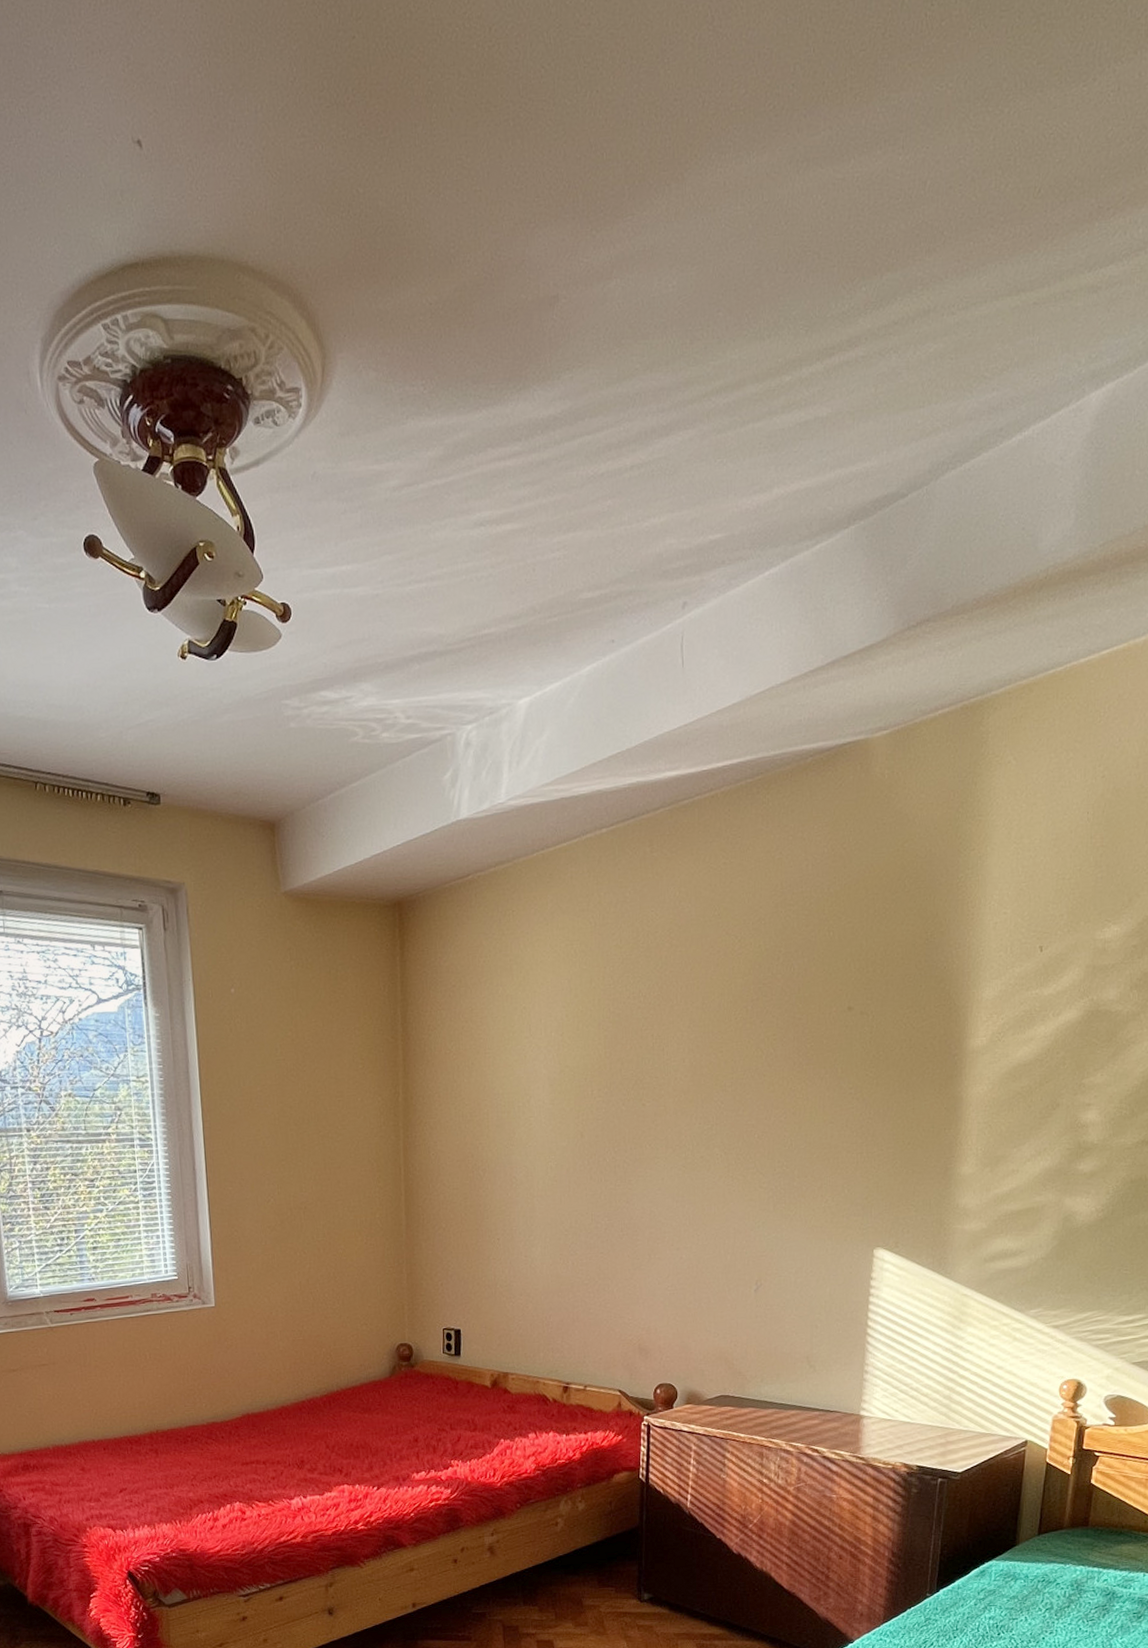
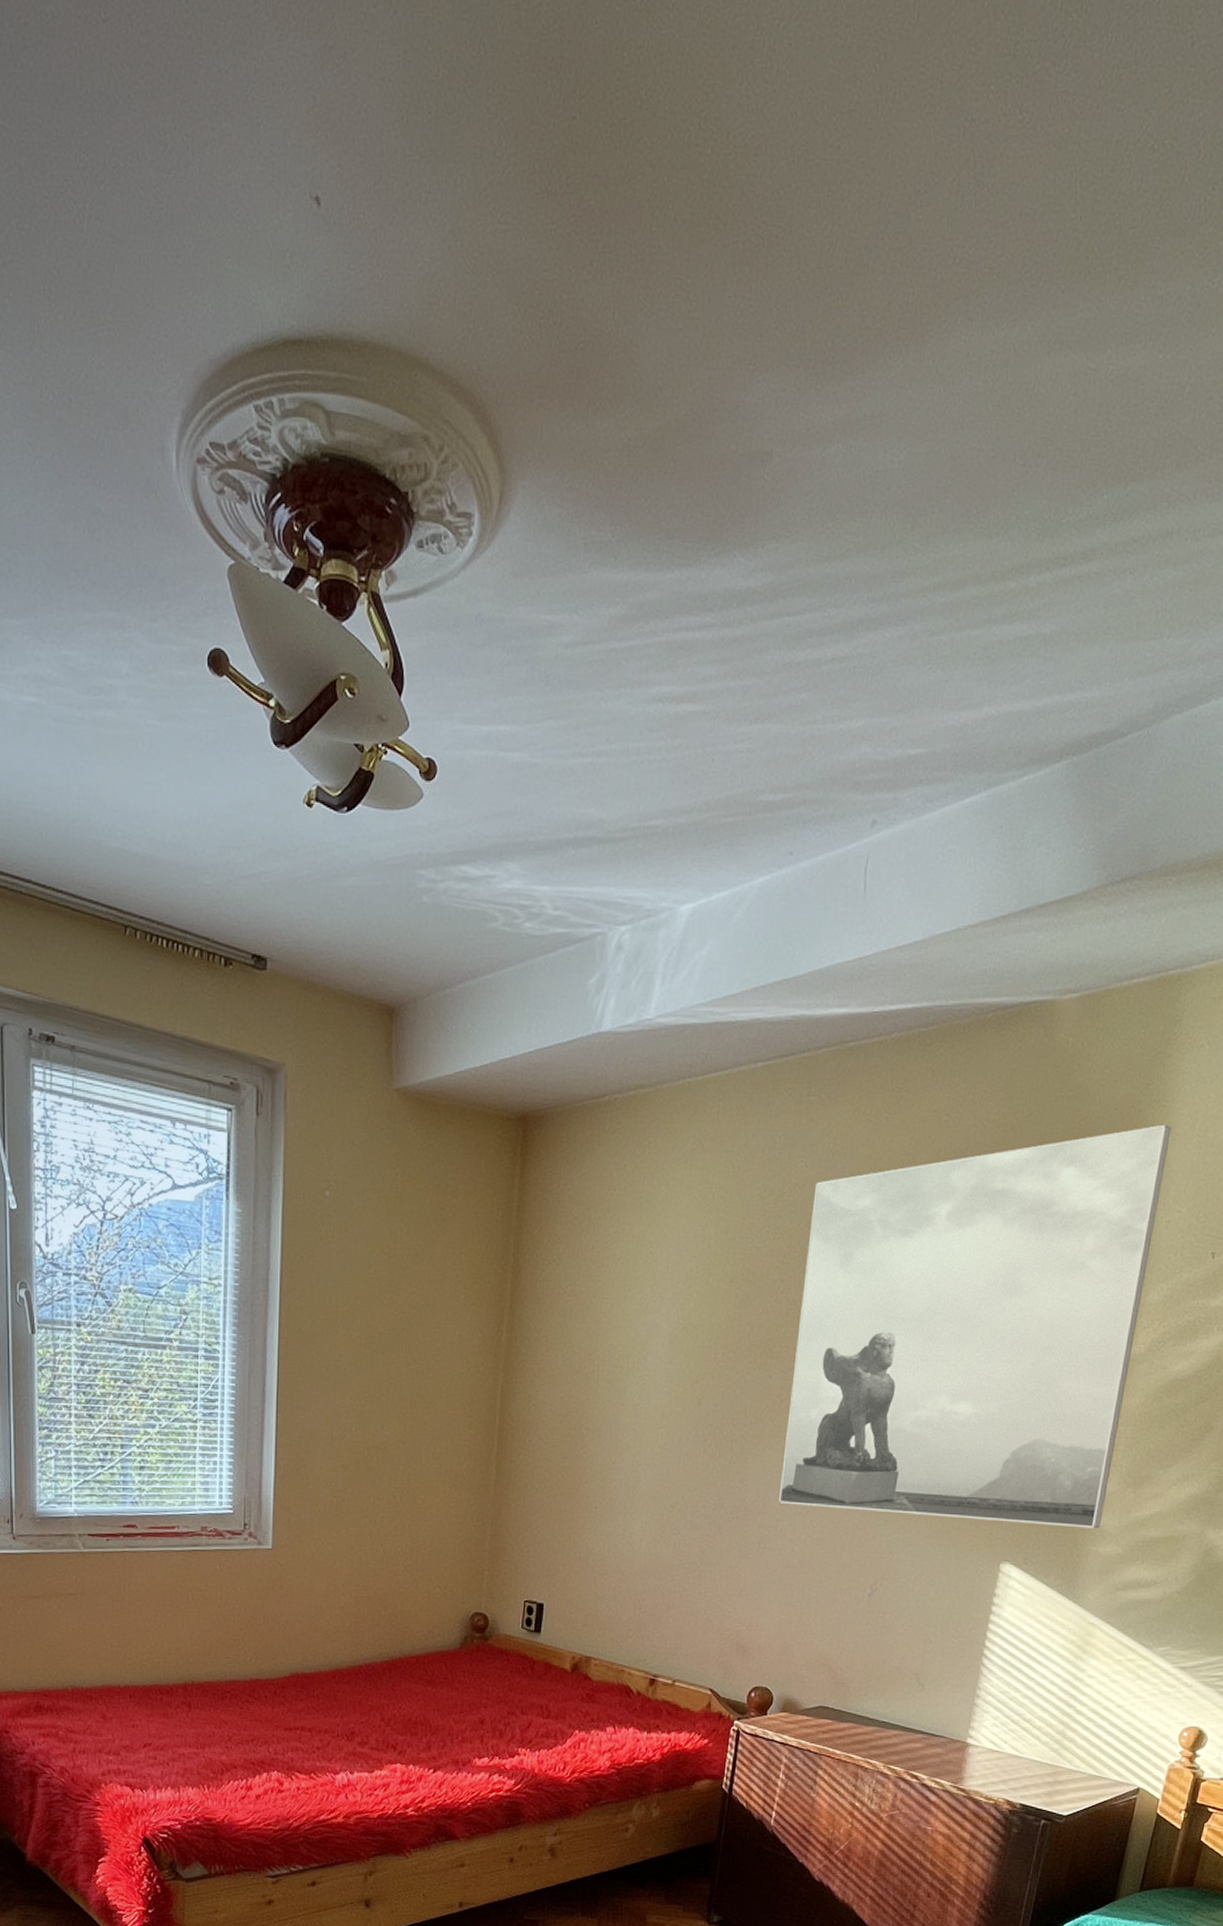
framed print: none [663,836,989,1217] -> present [779,1124,1172,1529]

